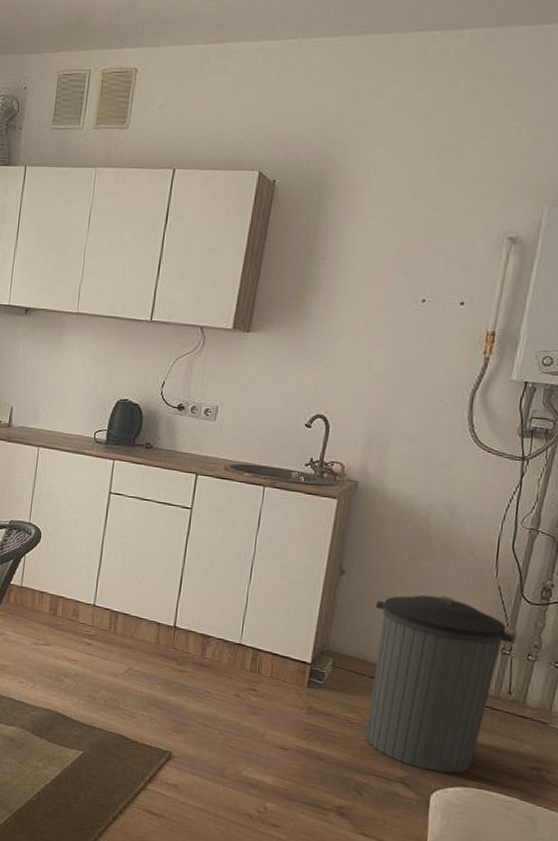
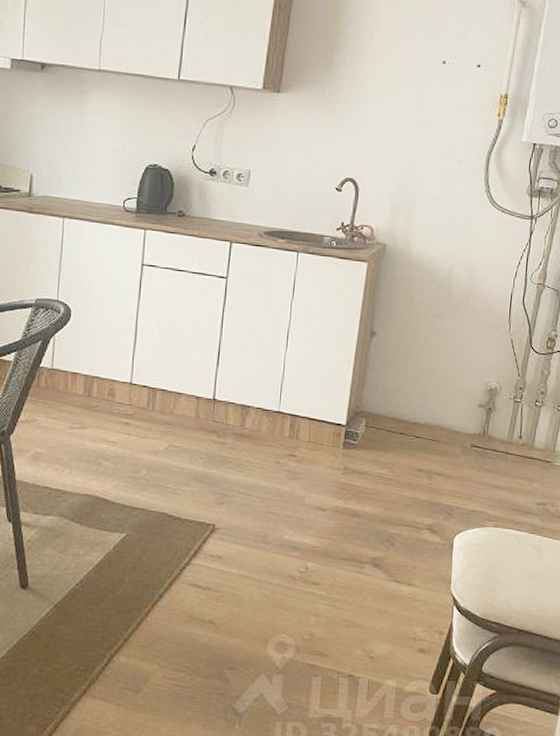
trash can: present [365,595,515,774] -> none [396,351,525,517]

